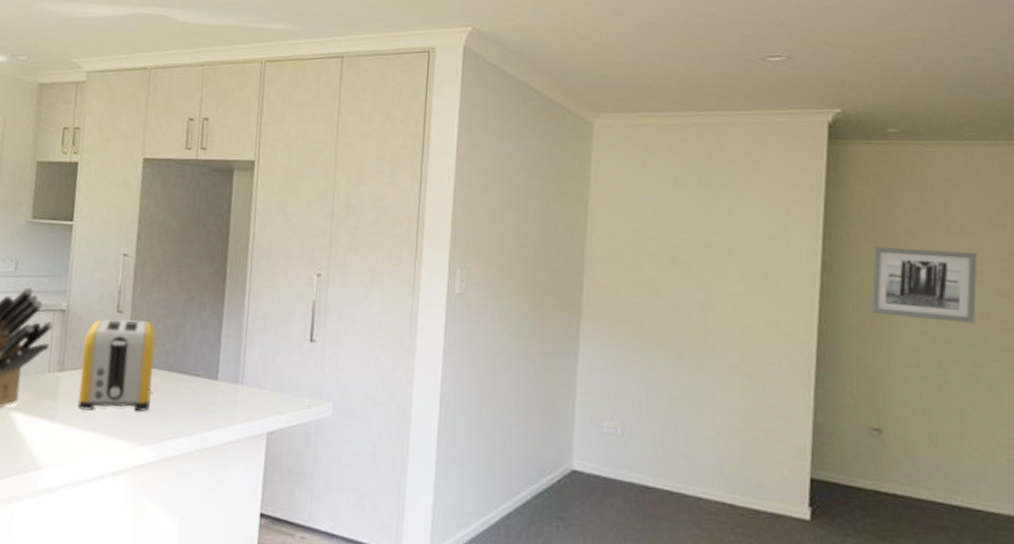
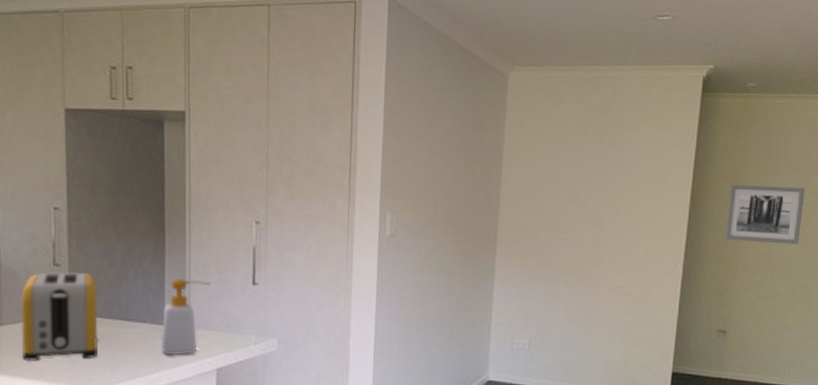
soap bottle: none [212,331,267,415] -> present [160,279,210,356]

